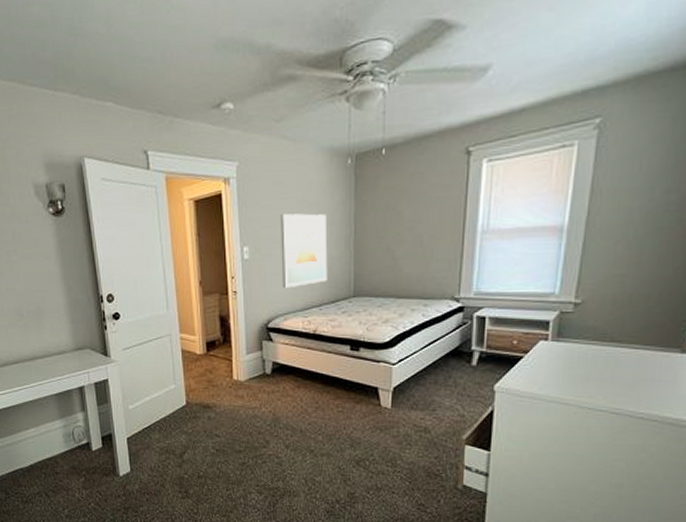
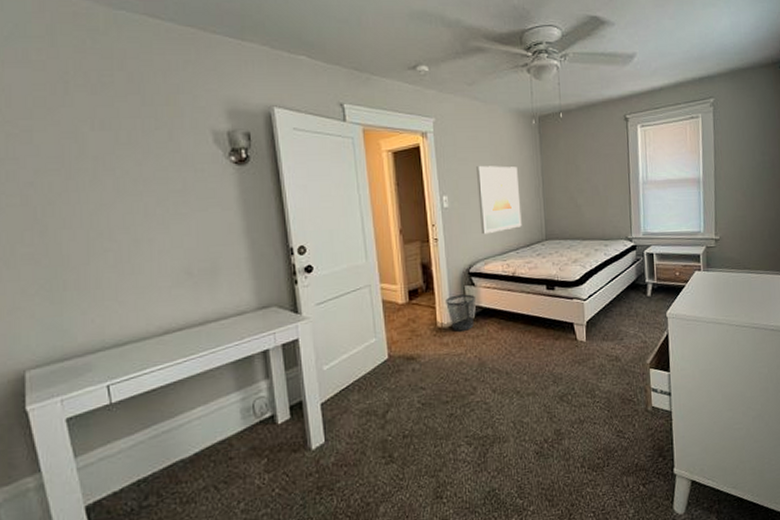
wastebasket: none [242,349,272,386] -> present [446,294,476,332]

